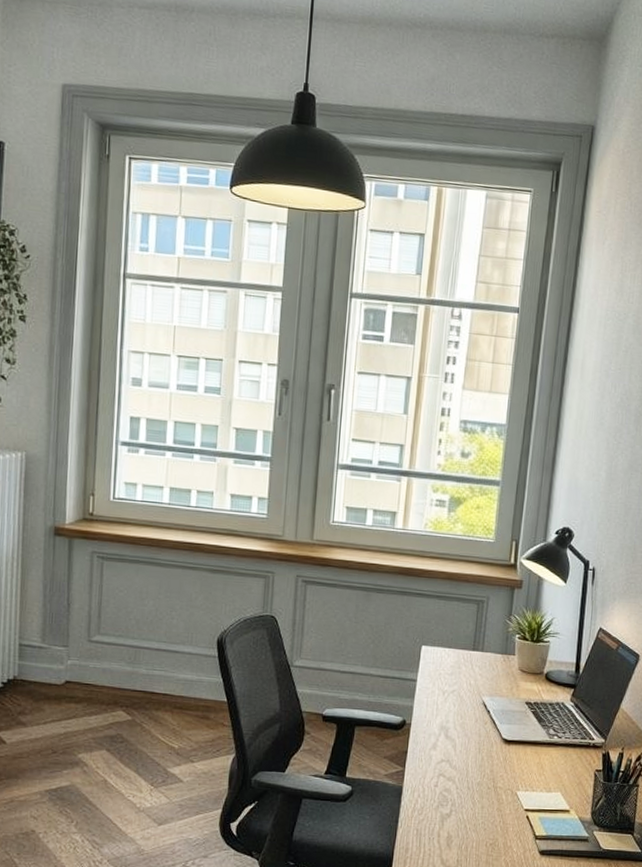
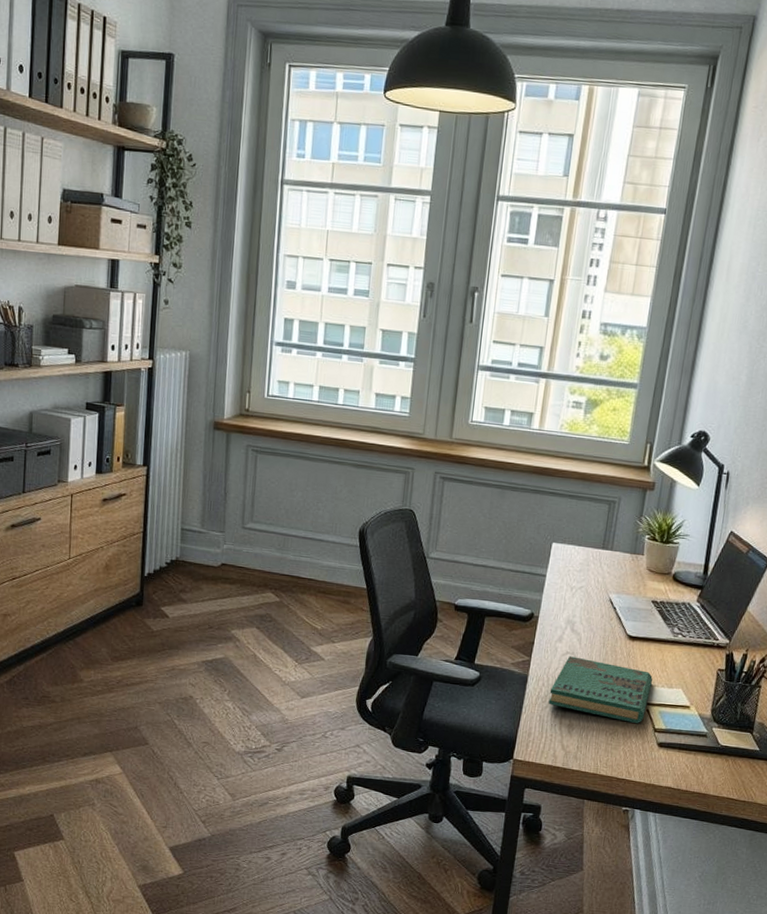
book: none [425,764,531,832] -> present [548,656,653,724]

